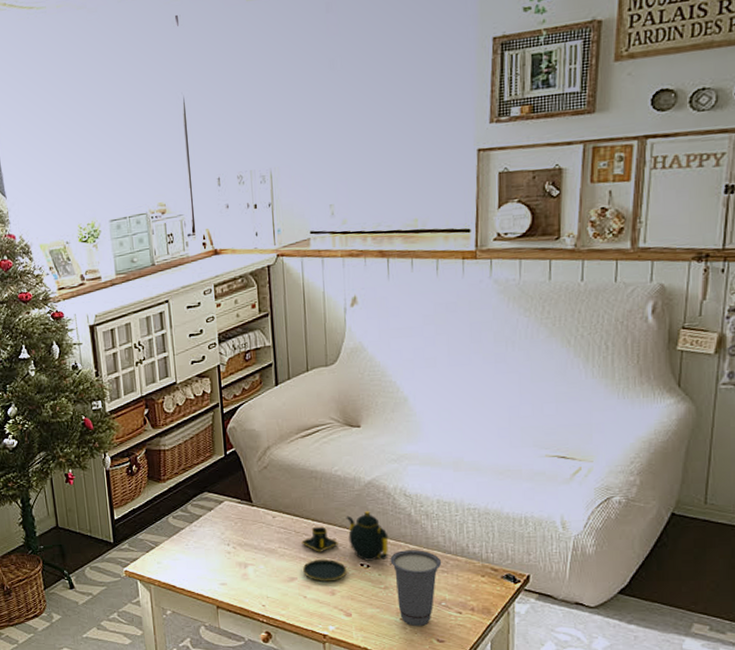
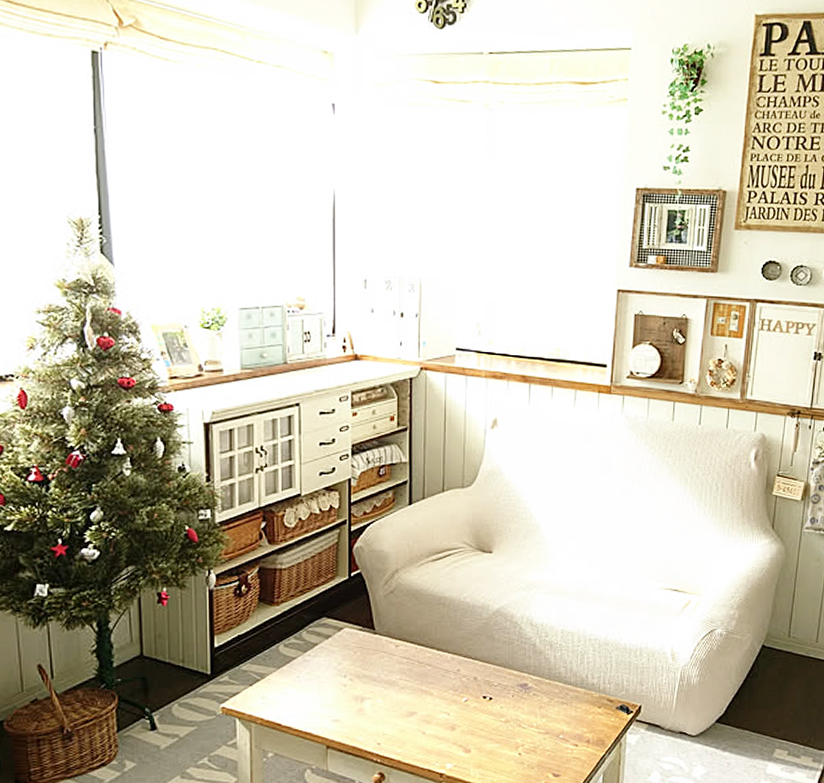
teapot: present [301,511,389,583] -> none [423,641,513,717]
cup: present [390,550,442,627] -> none [513,681,562,762]

